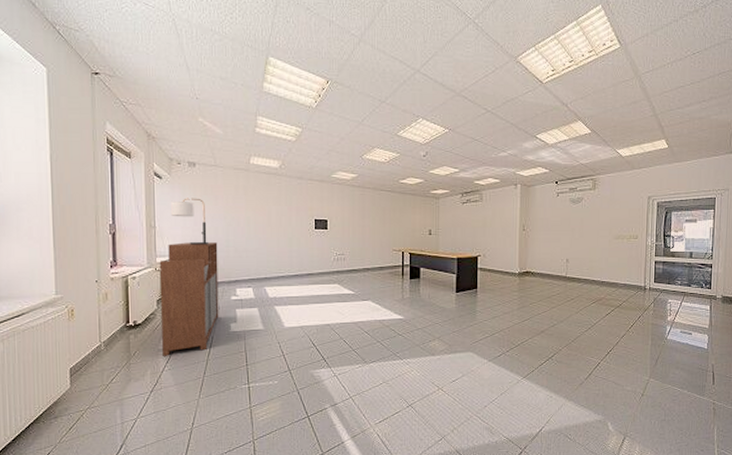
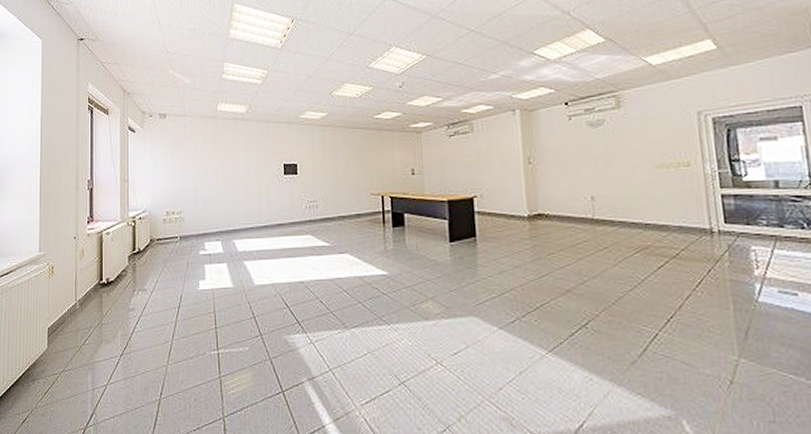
storage cabinet: present [160,242,219,356] -> none [132,194,188,316]
lamp: present [171,198,208,245] -> none [143,149,177,197]

